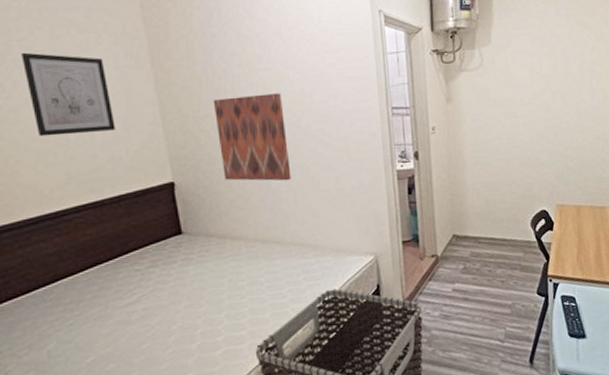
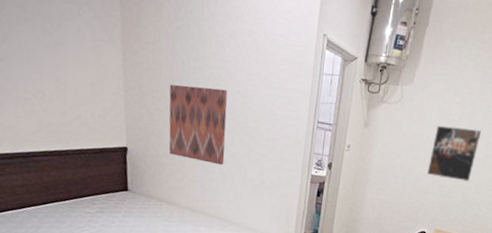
wall art: present [21,52,116,137] -> none [12,9,85,94]
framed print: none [529,79,583,143] -> present [426,125,482,182]

